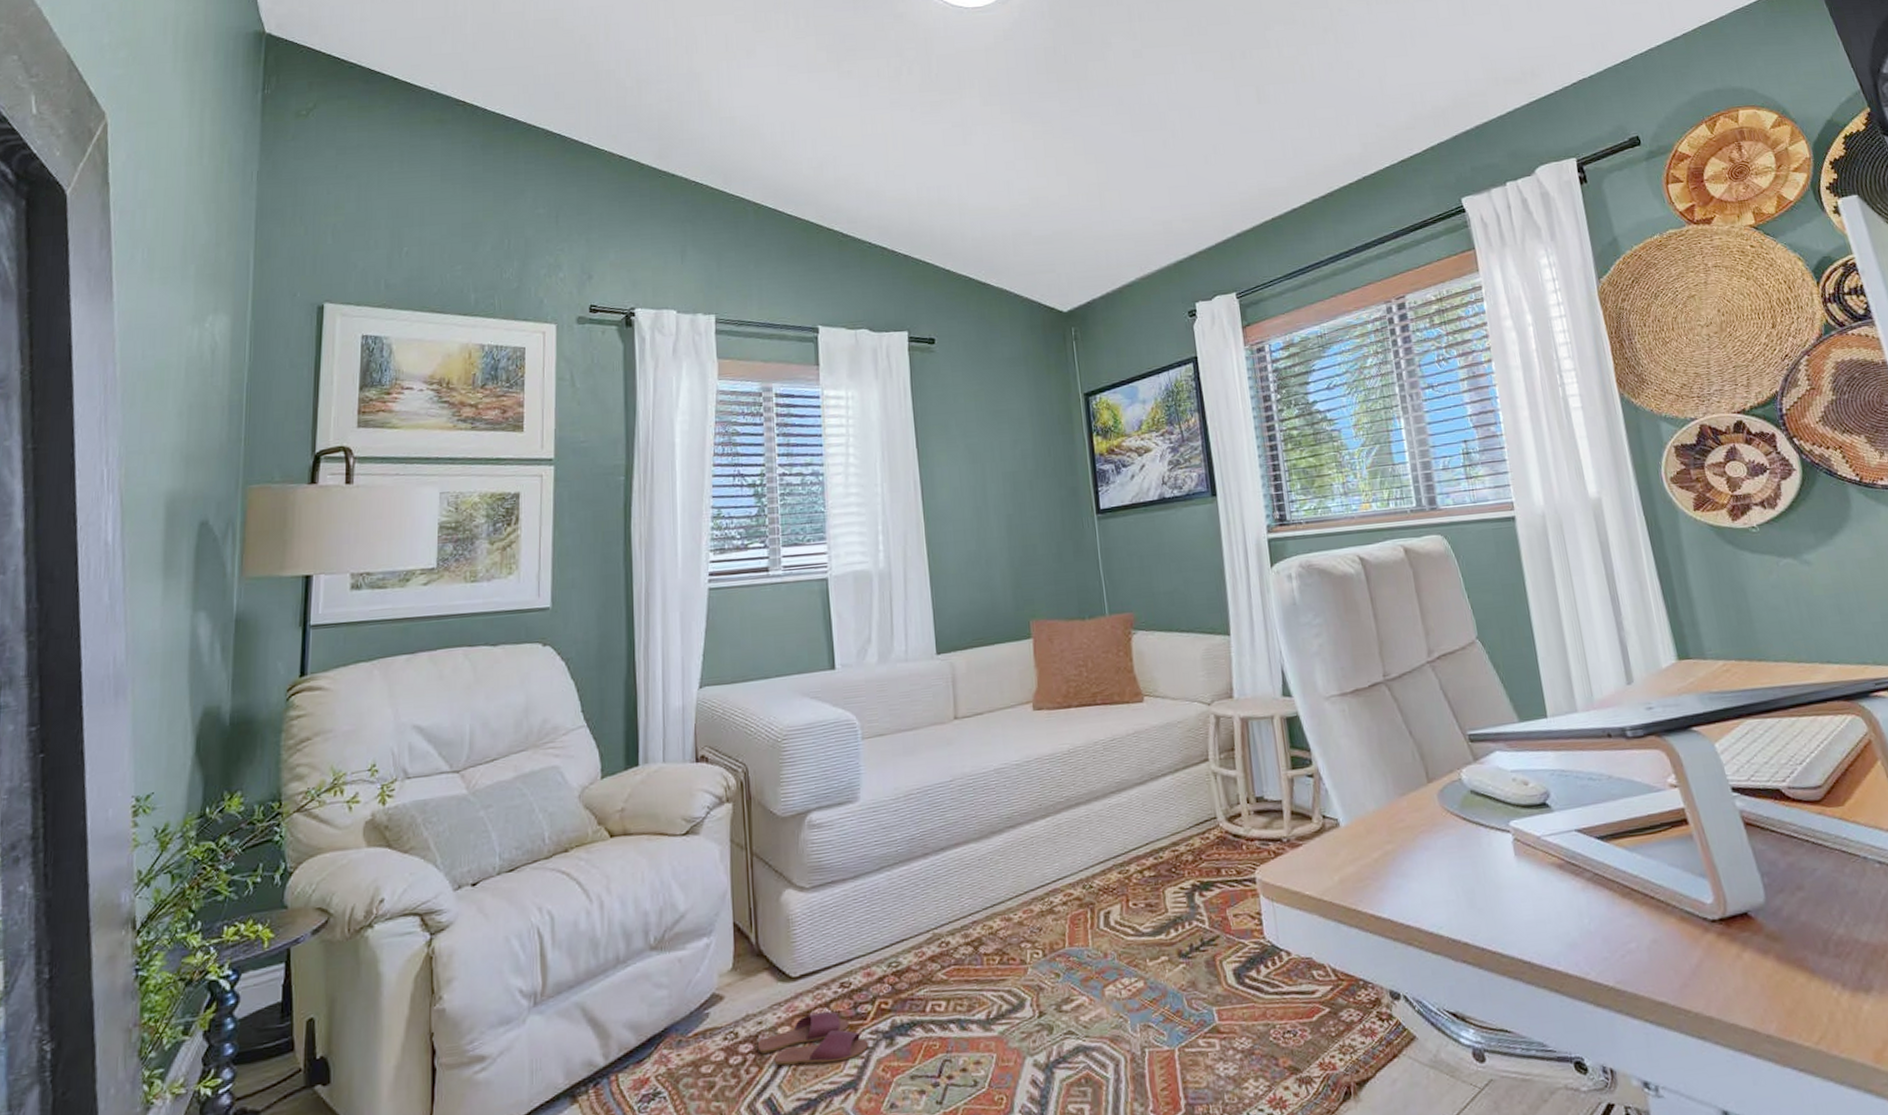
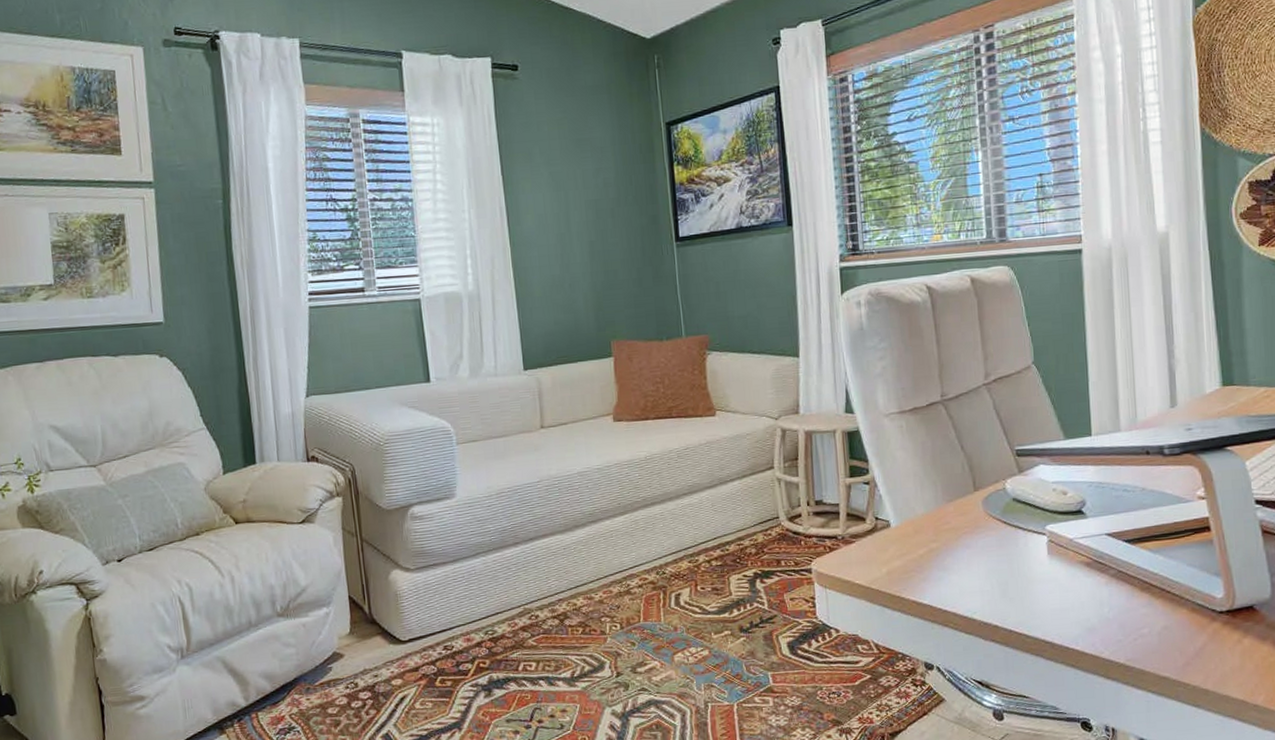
slippers: present [757,1011,869,1066] -> none [374,668,471,709]

